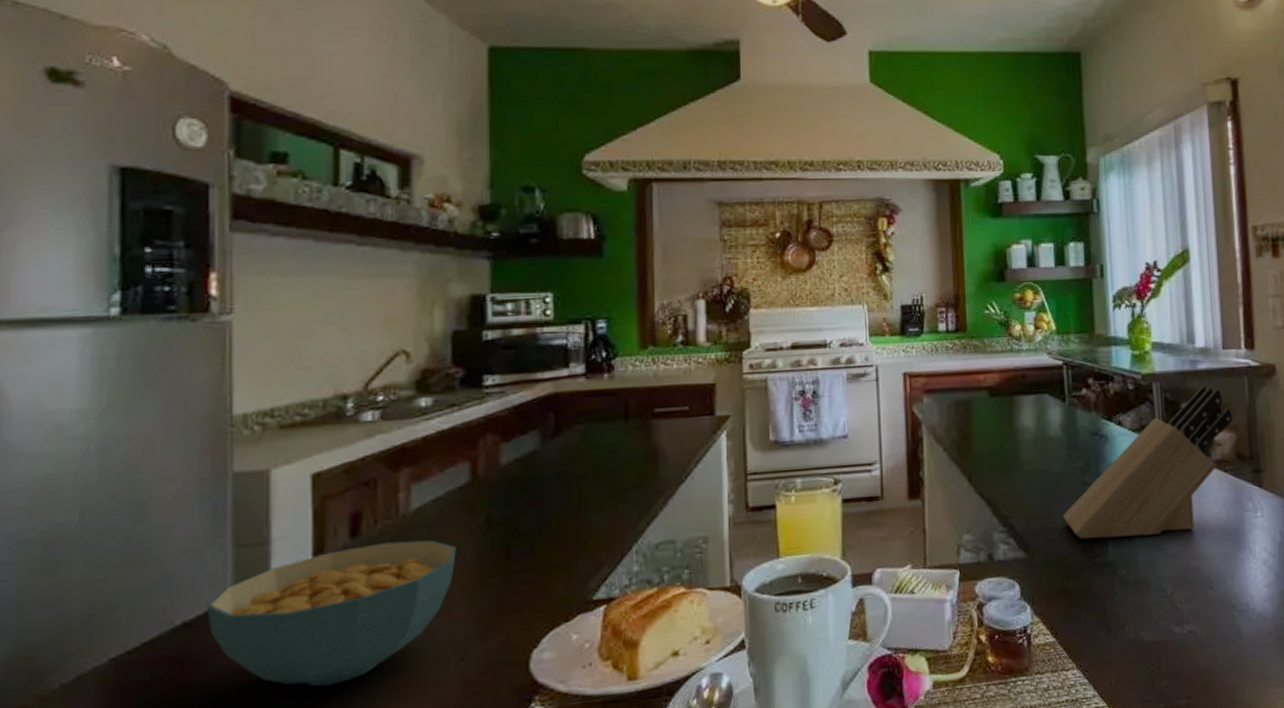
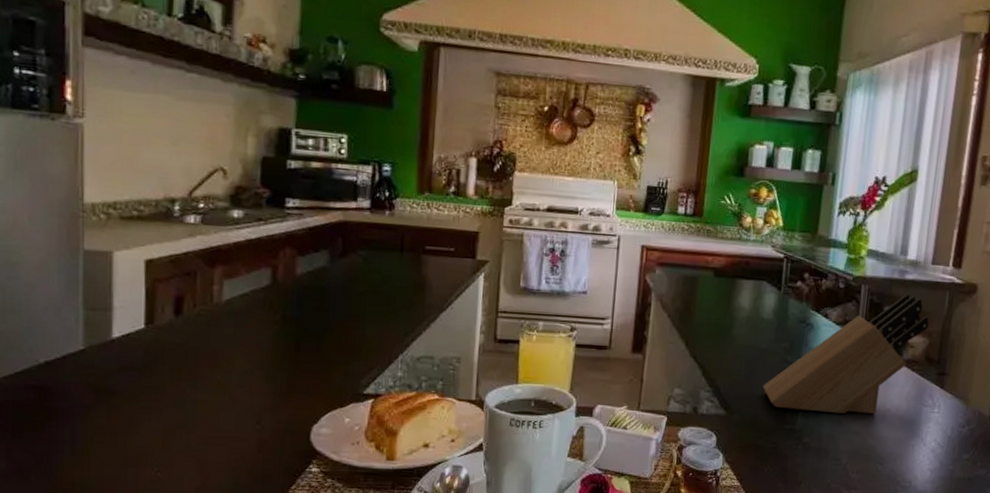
cereal bowl: present [207,540,456,687] -> none [64,323,257,427]

